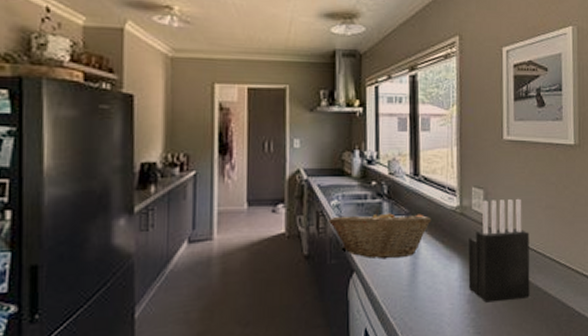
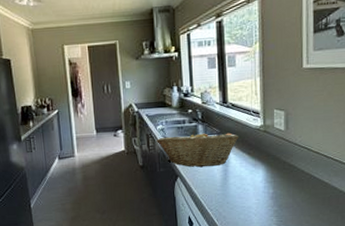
knife block: present [468,198,530,303] -> none [271,116,327,199]

